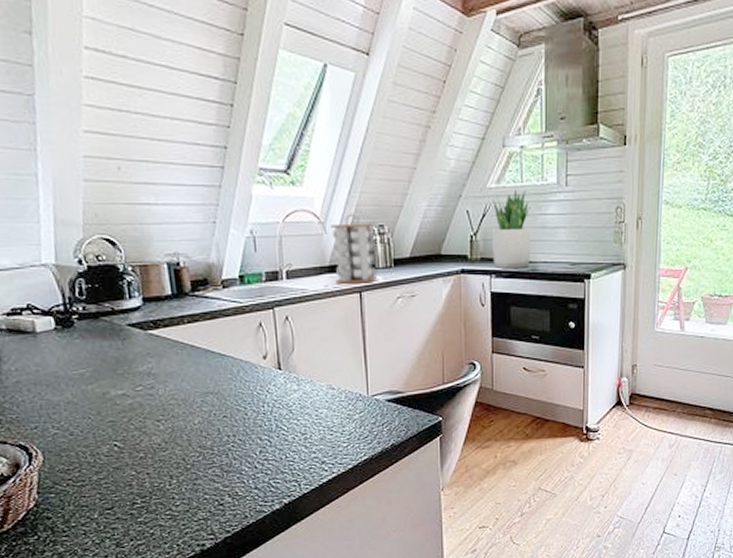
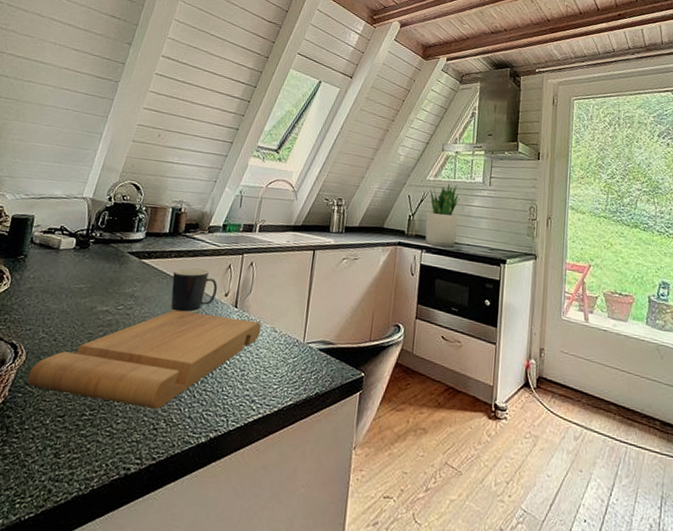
cutting board: none [54,380,316,487] -> present [27,309,262,409]
mug: none [192,332,253,385] -> present [170,268,218,314]
spice rack: present [331,213,377,285] -> none [296,187,334,244]

